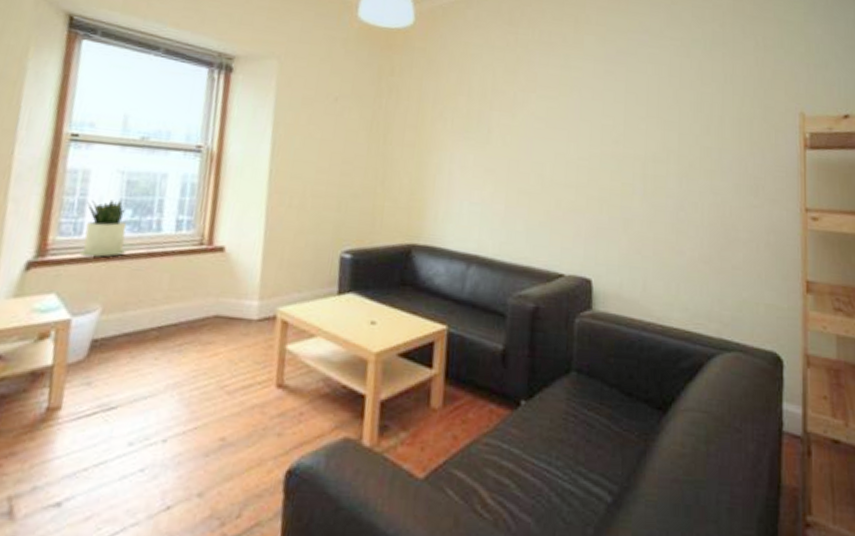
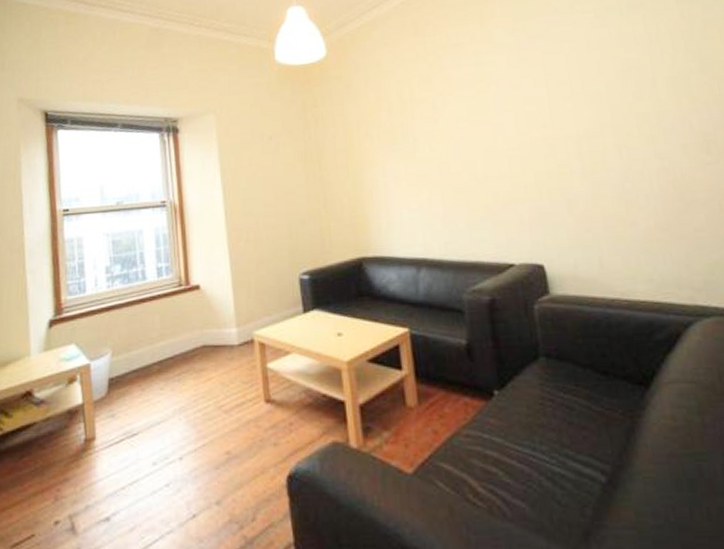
planter: present [79,200,127,258] -> none [85,259,122,310]

